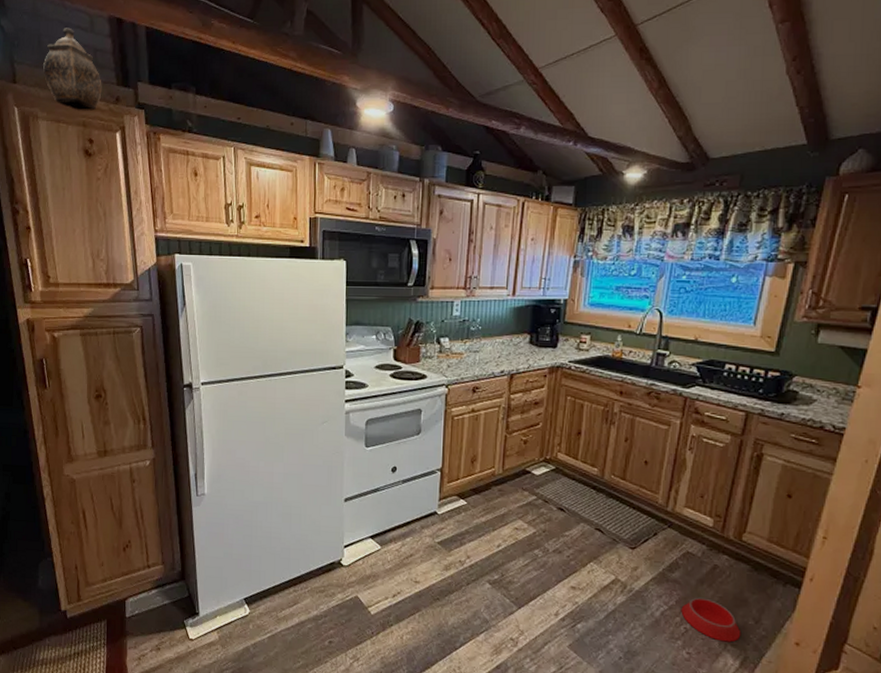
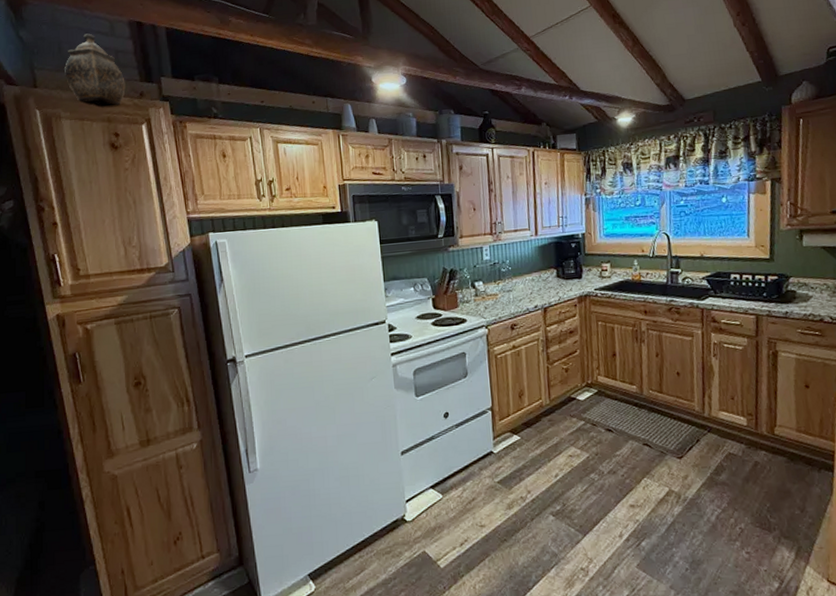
pet bowl: present [681,597,741,642] -> none [733,495,791,536]

